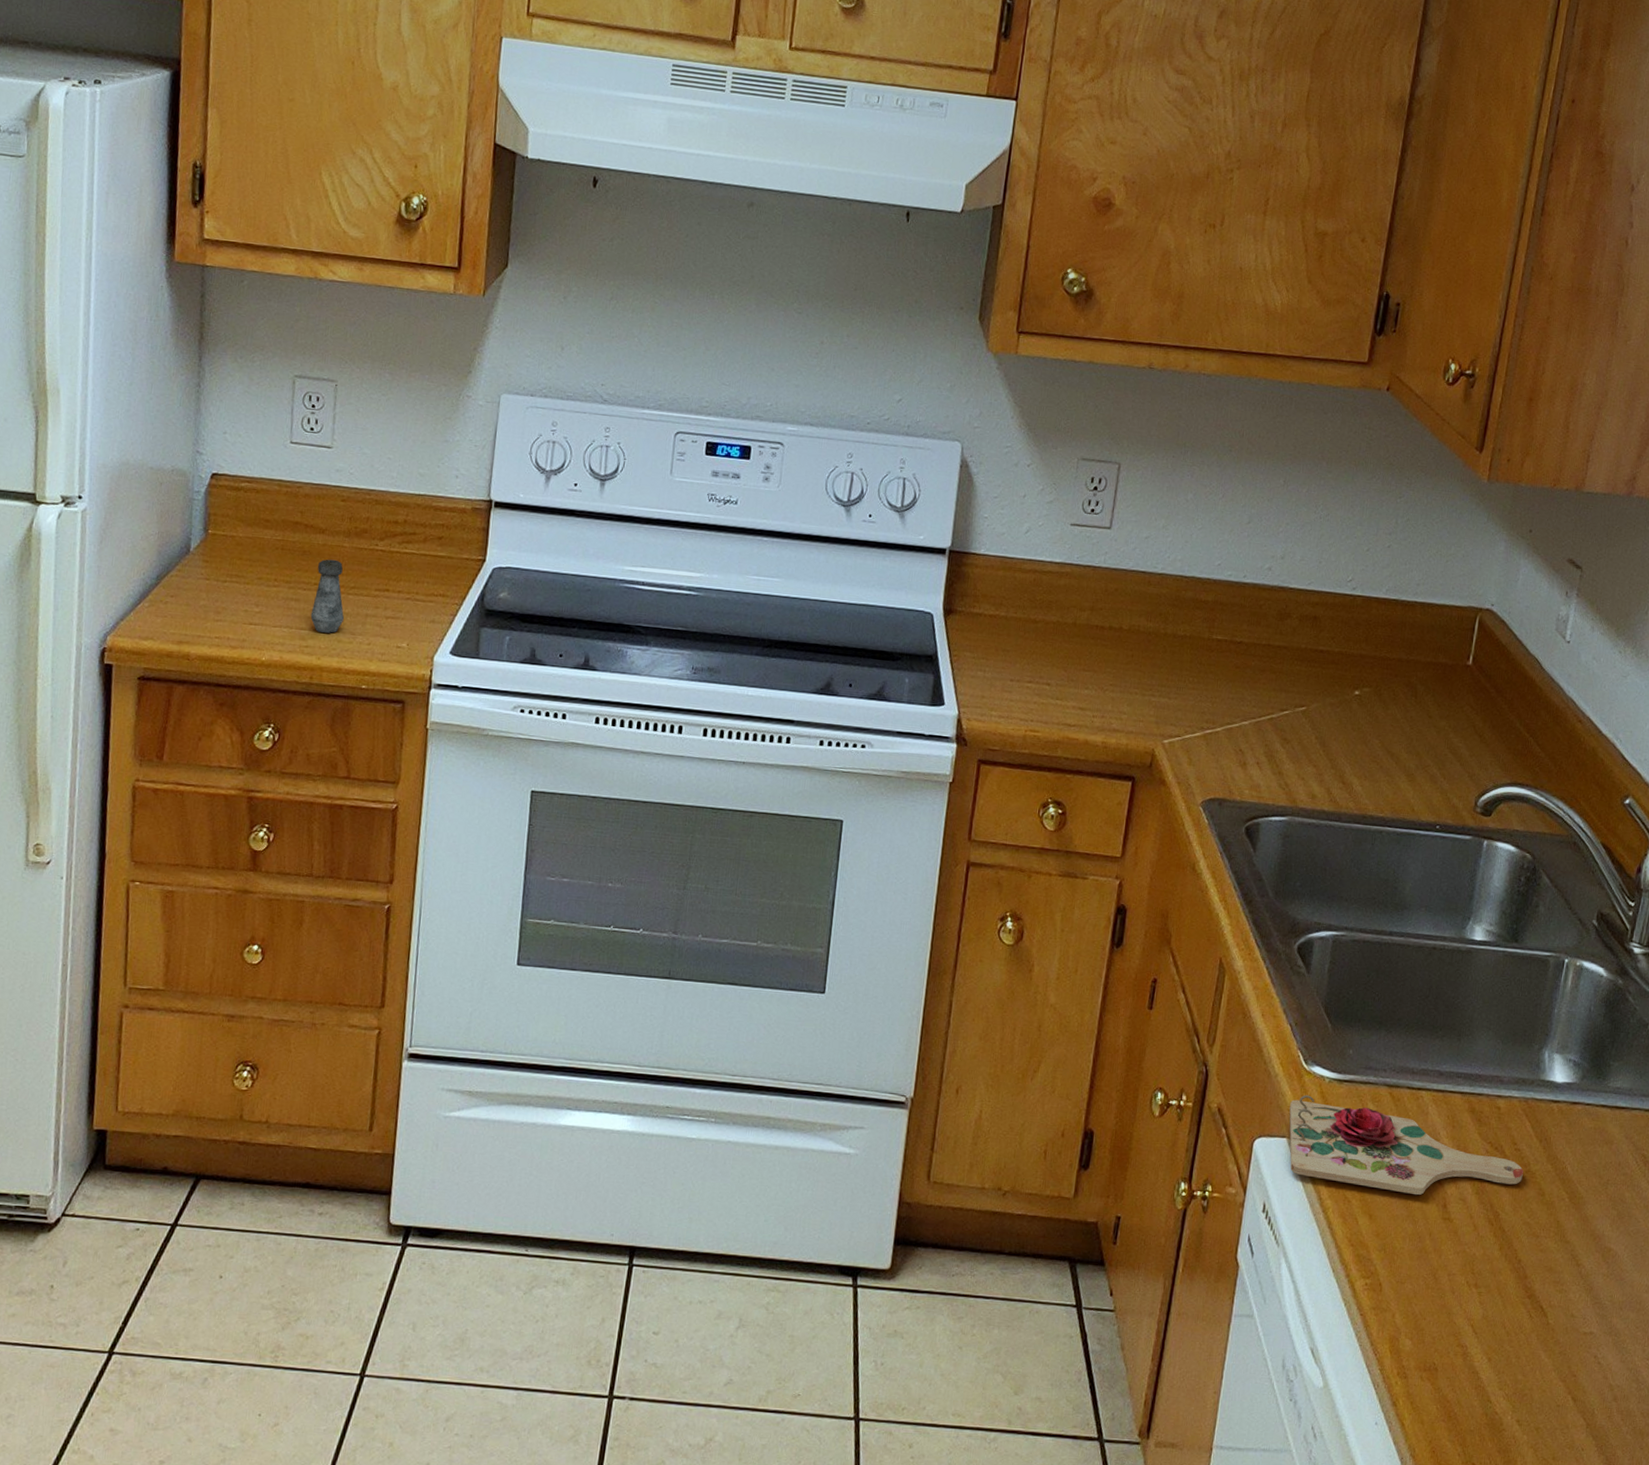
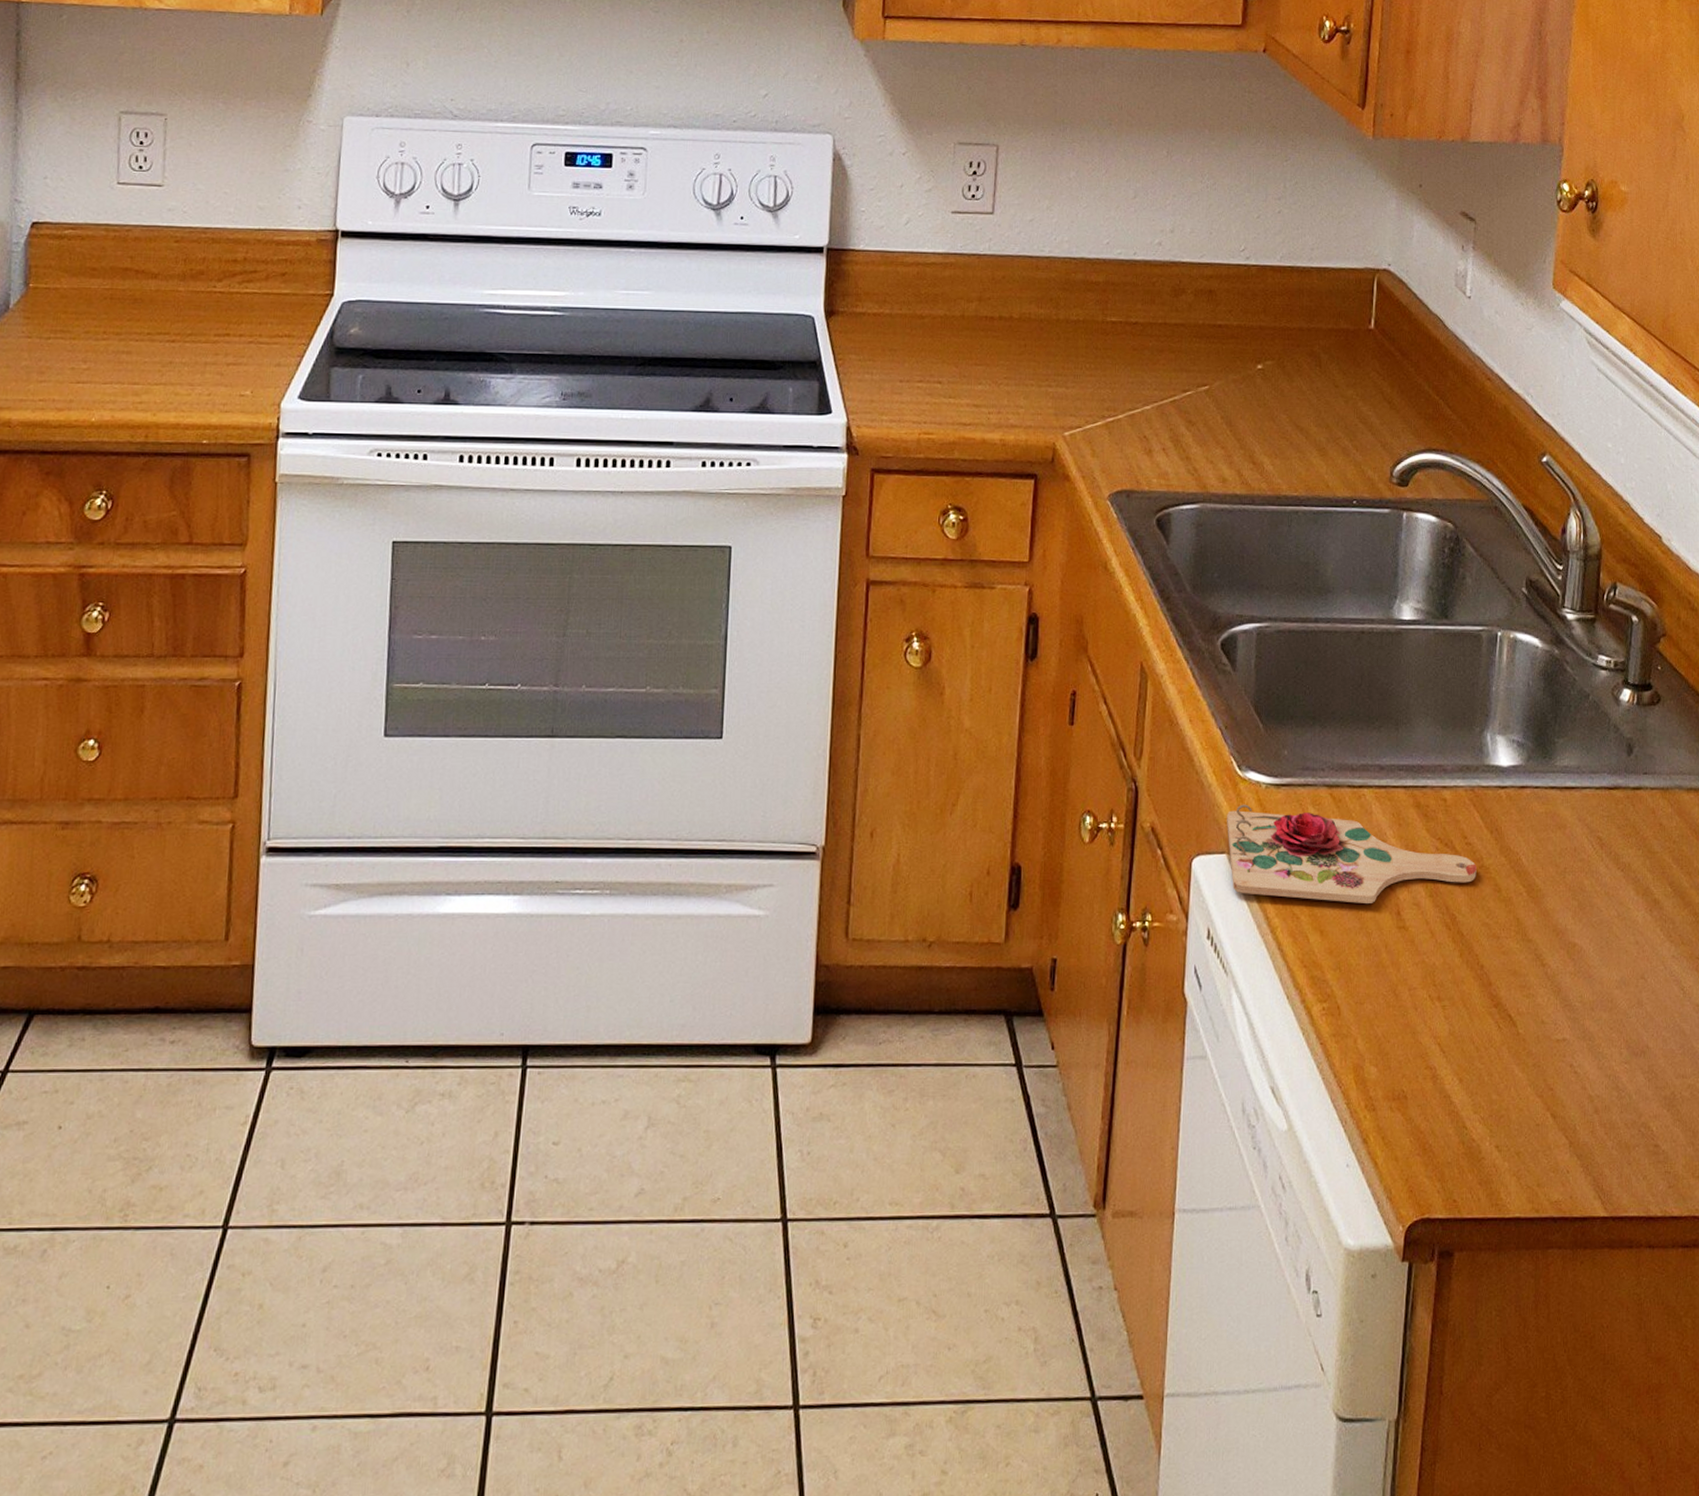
salt shaker: present [310,559,344,633] -> none [144,305,181,386]

